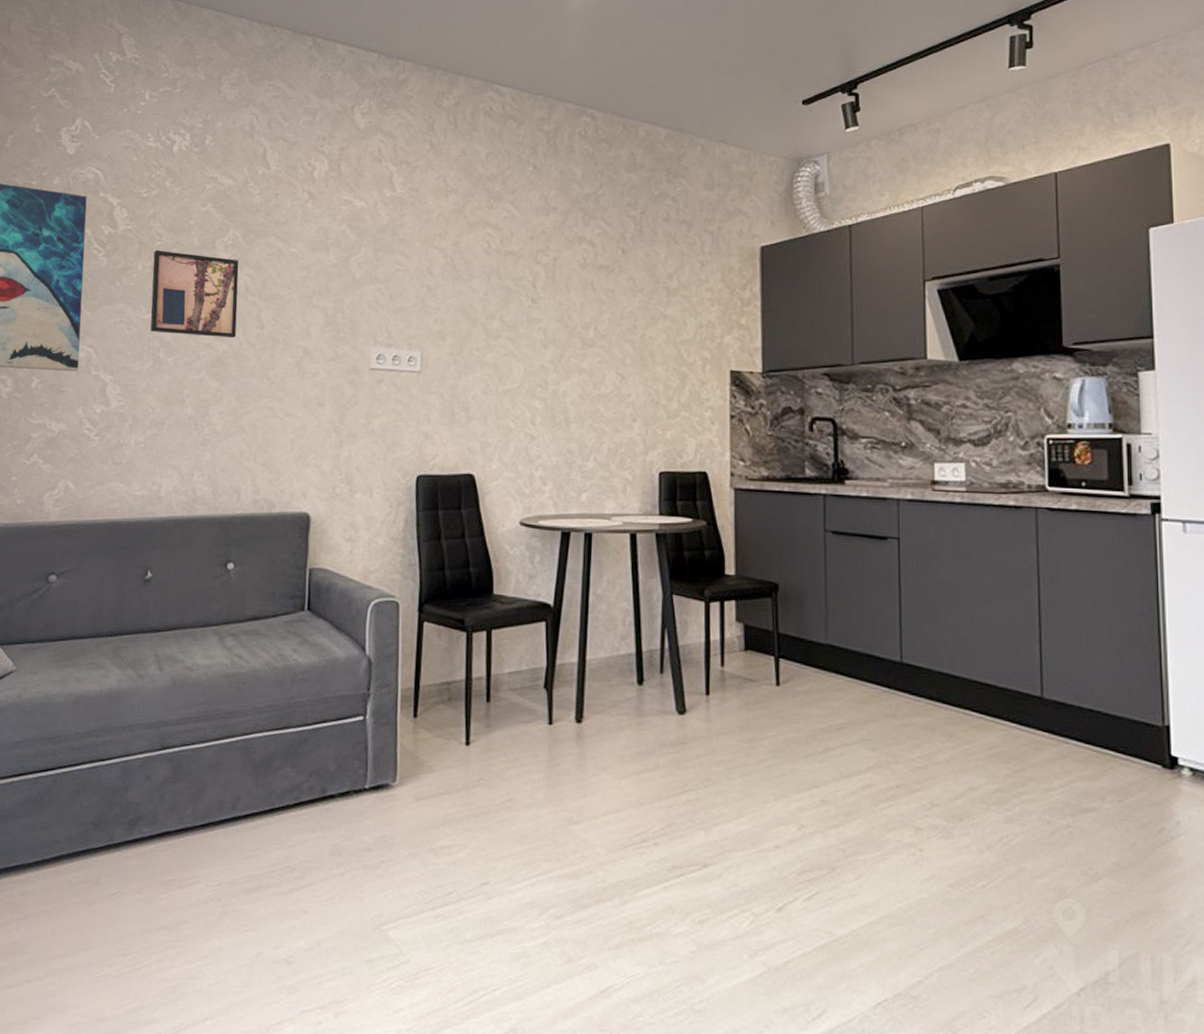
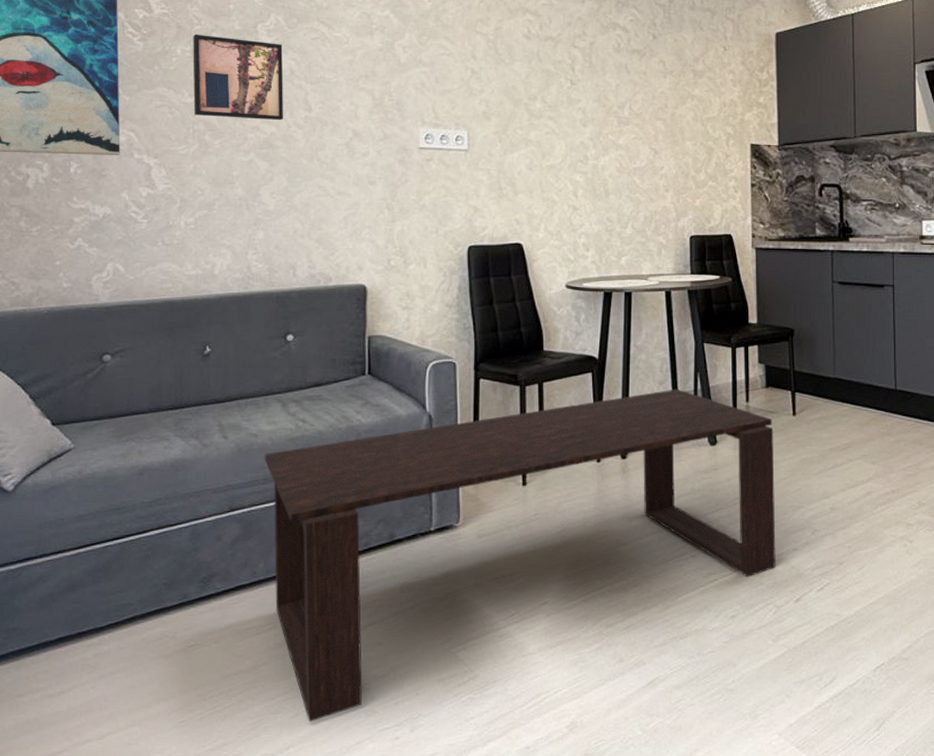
coffee table: none [198,646,754,993] -> present [264,389,776,722]

